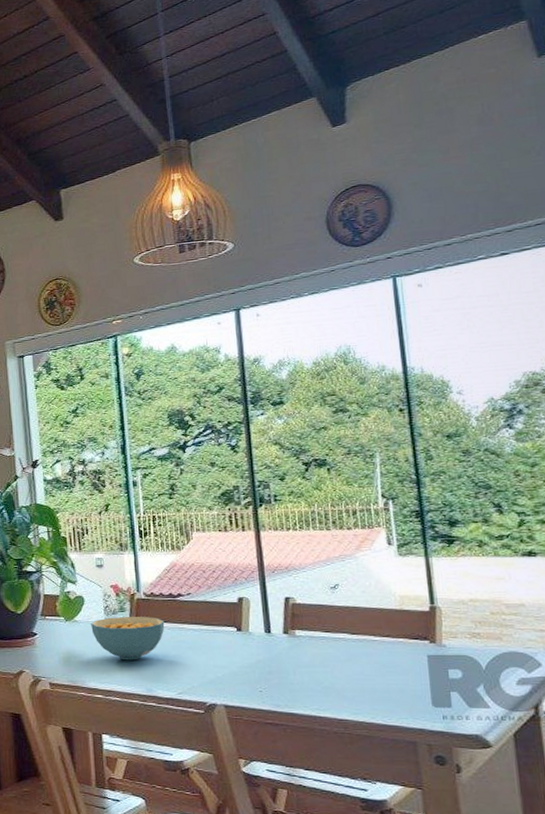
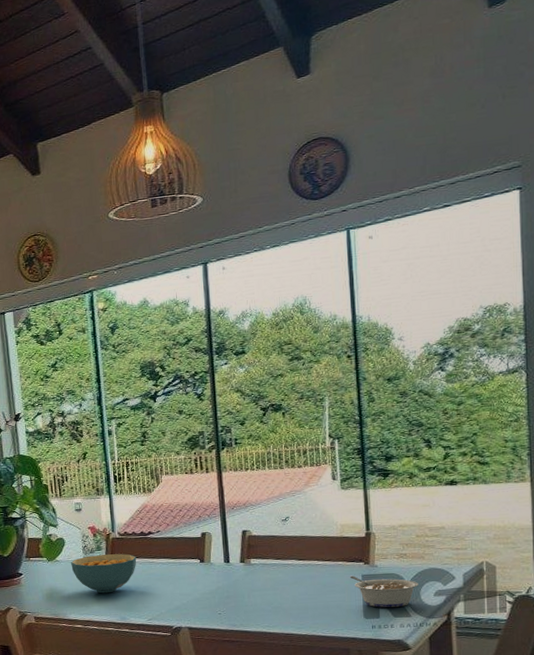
legume: none [413,655,497,695] -> present [349,575,418,608]

